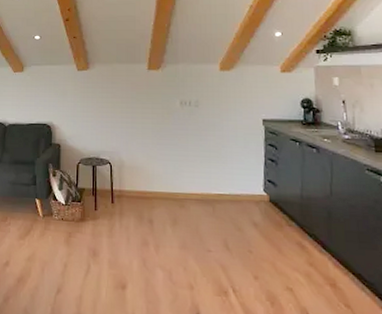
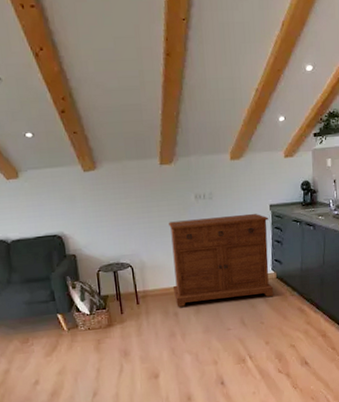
sideboard: none [151,125,266,222] -> present [169,214,274,307]

